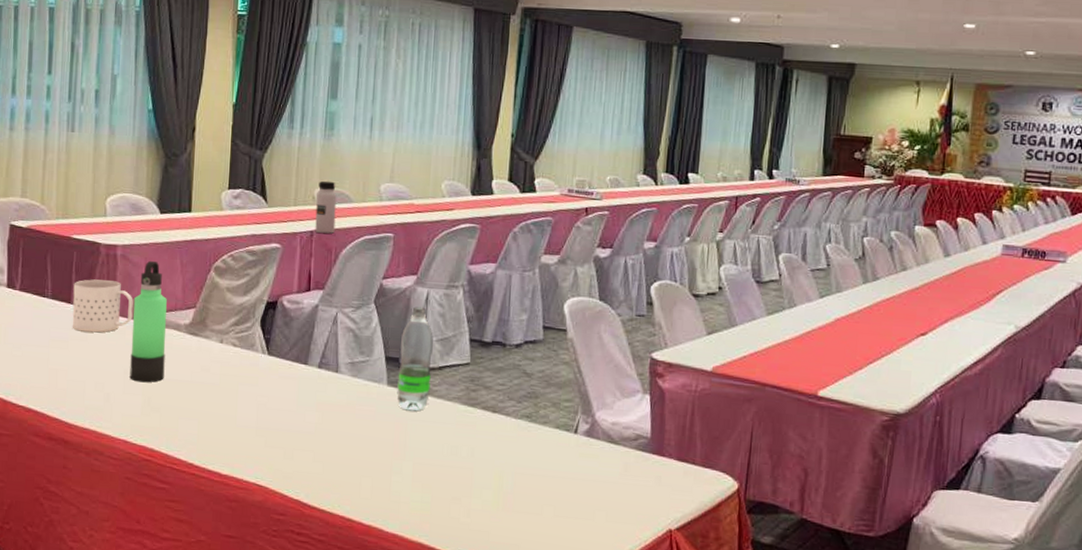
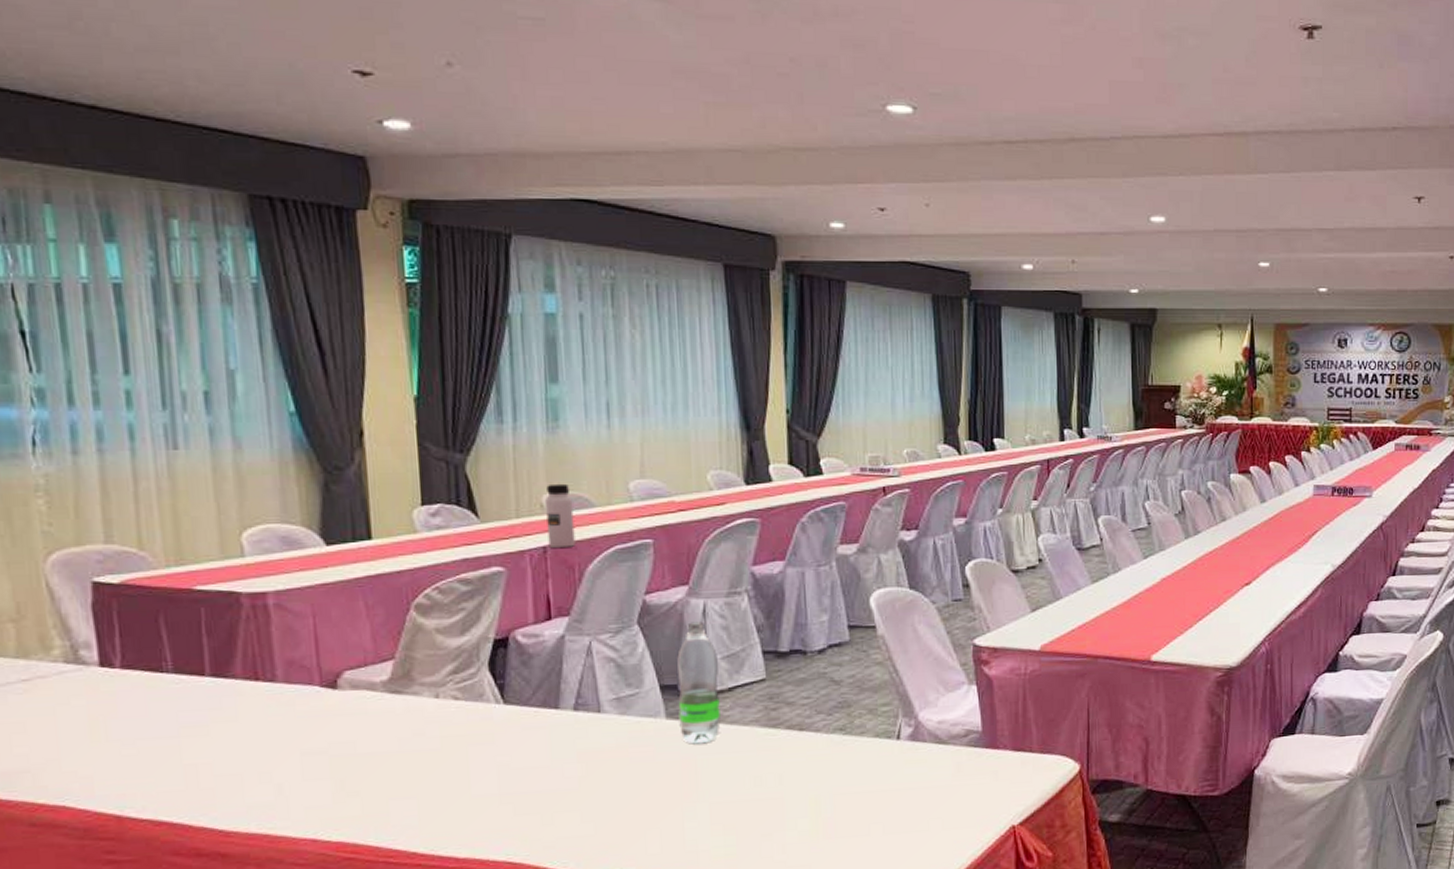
mug: present [72,279,133,333] -> none [206,639,303,710]
thermos bottle: present [129,260,167,383] -> none [301,606,360,763]

